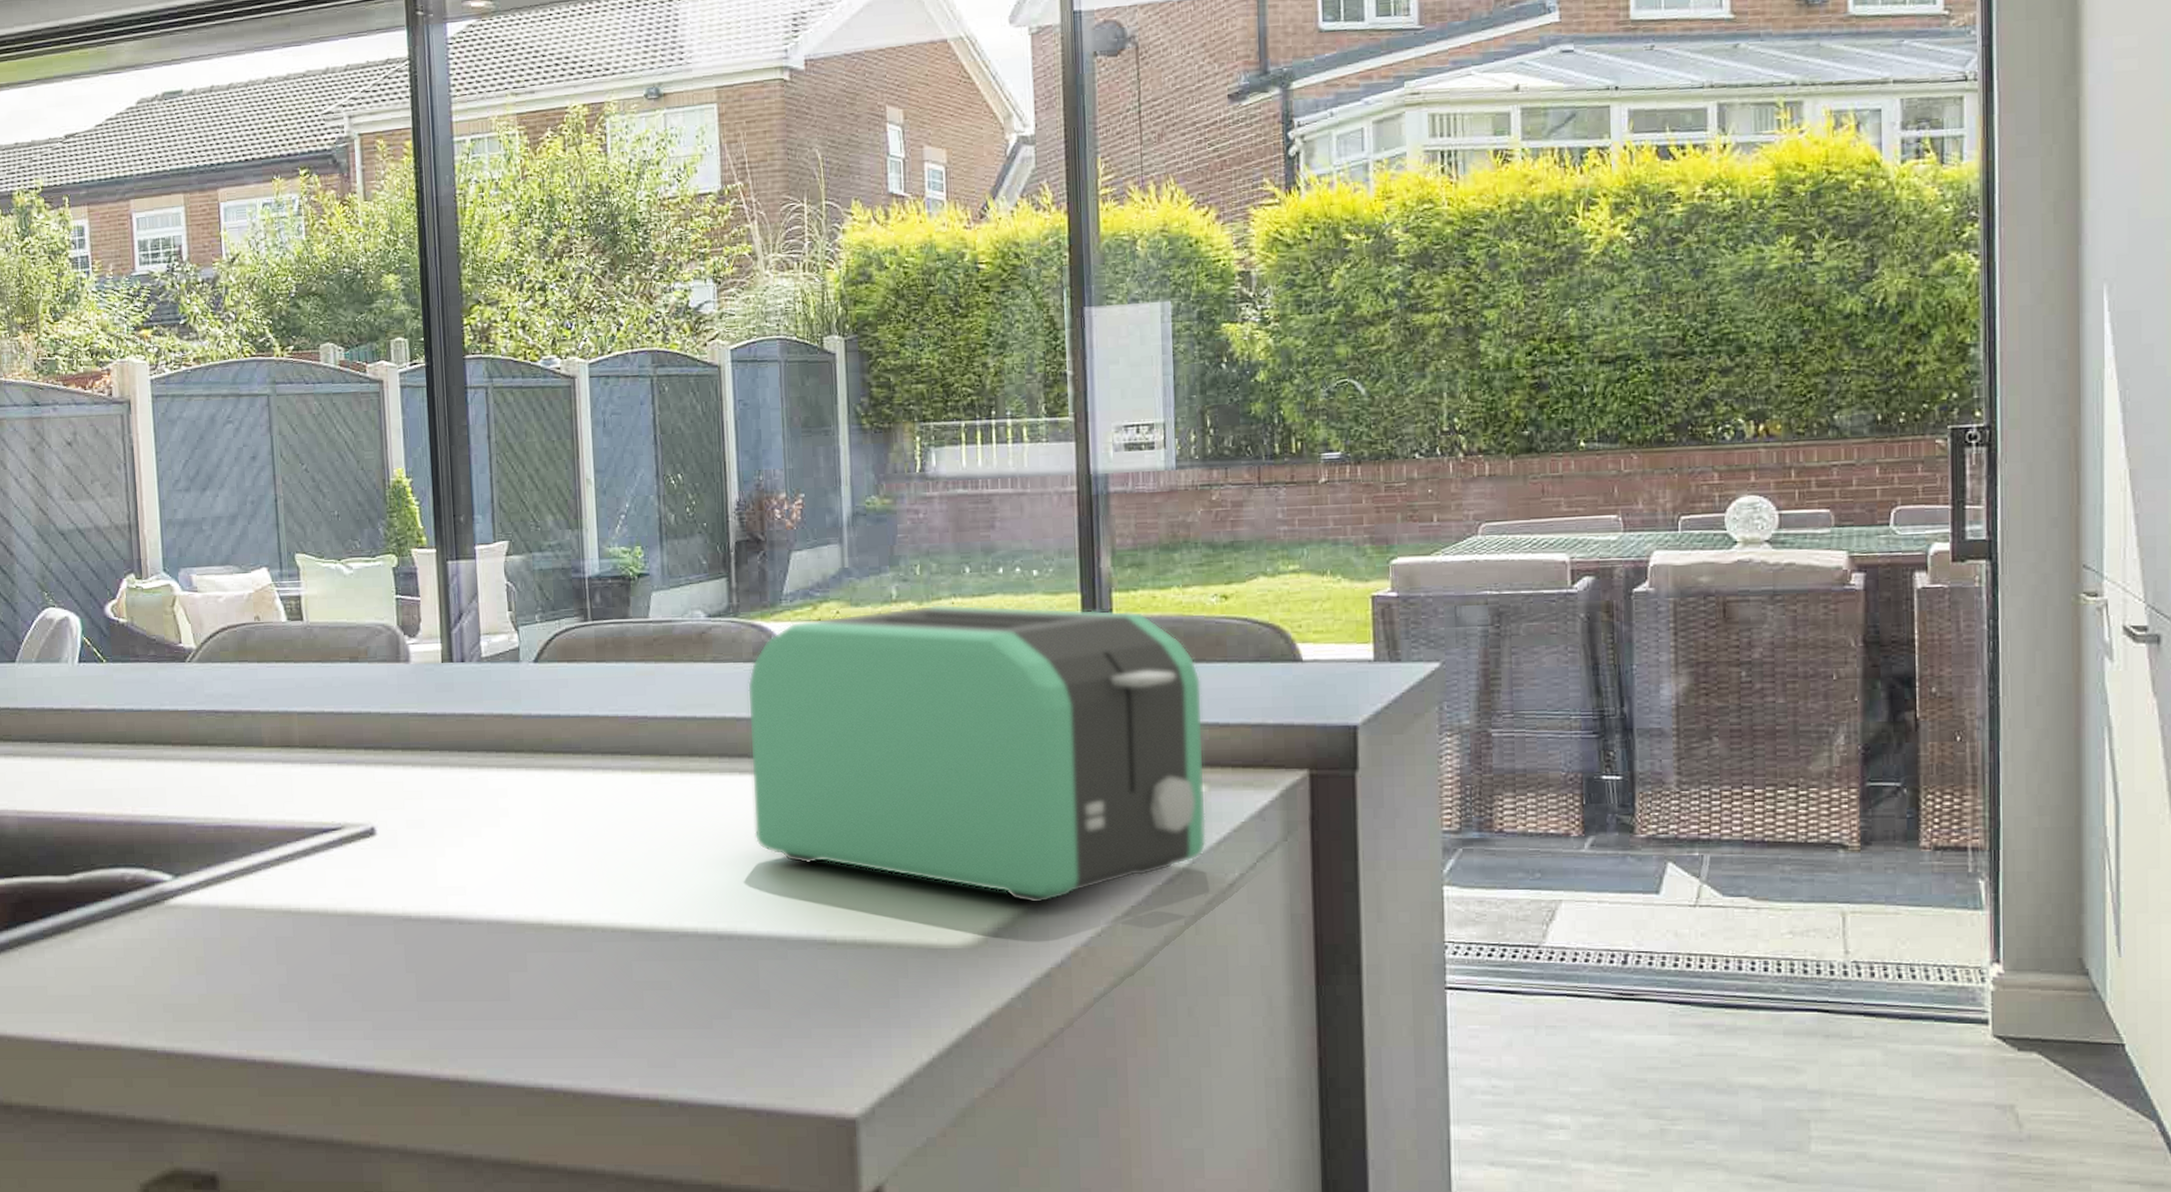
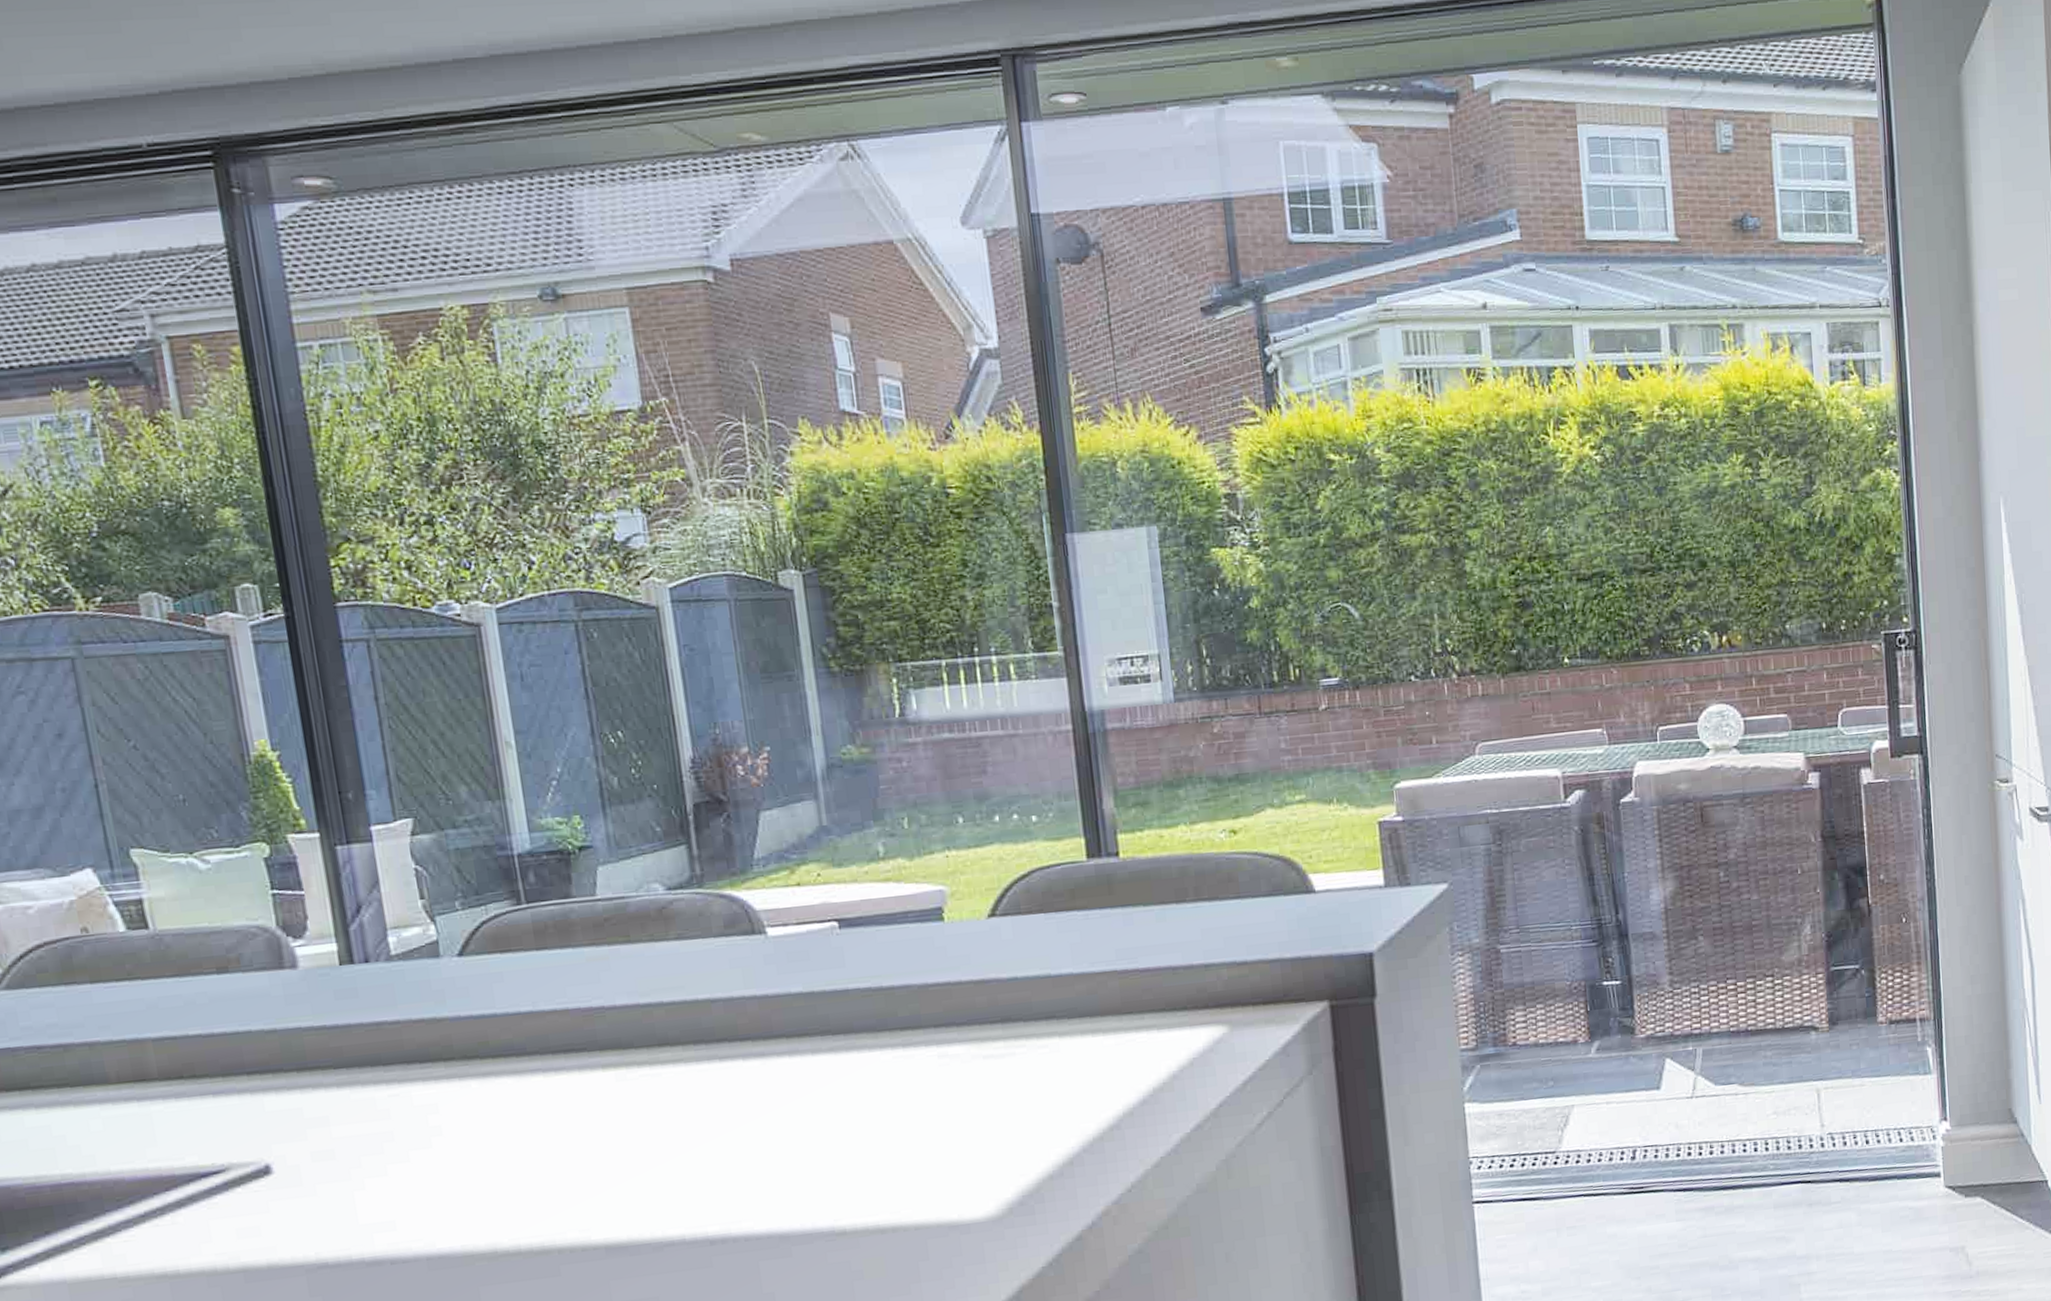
toaster: present [747,603,1206,904] -> none [720,852,1232,1167]

